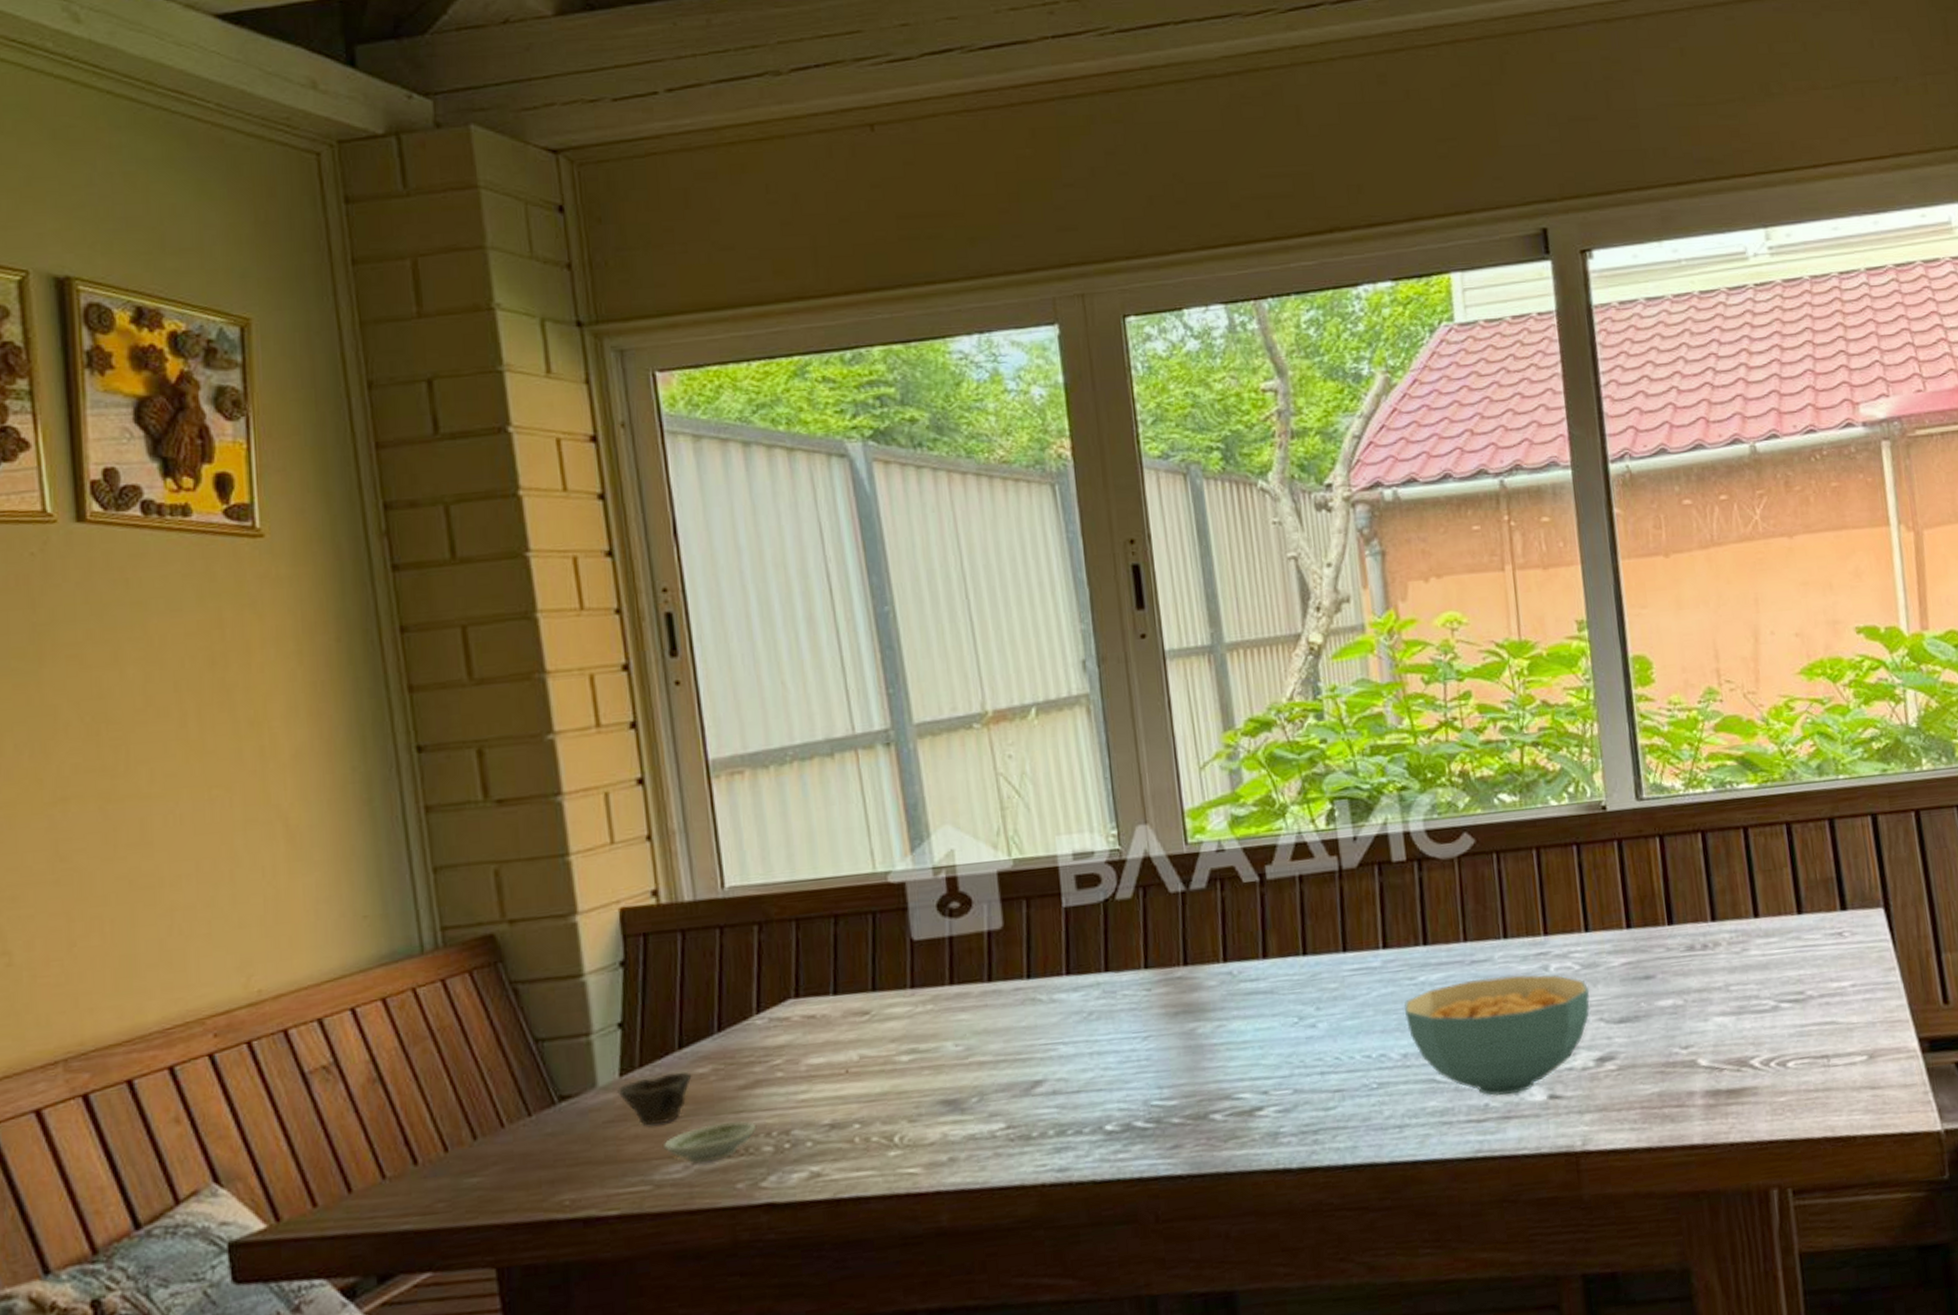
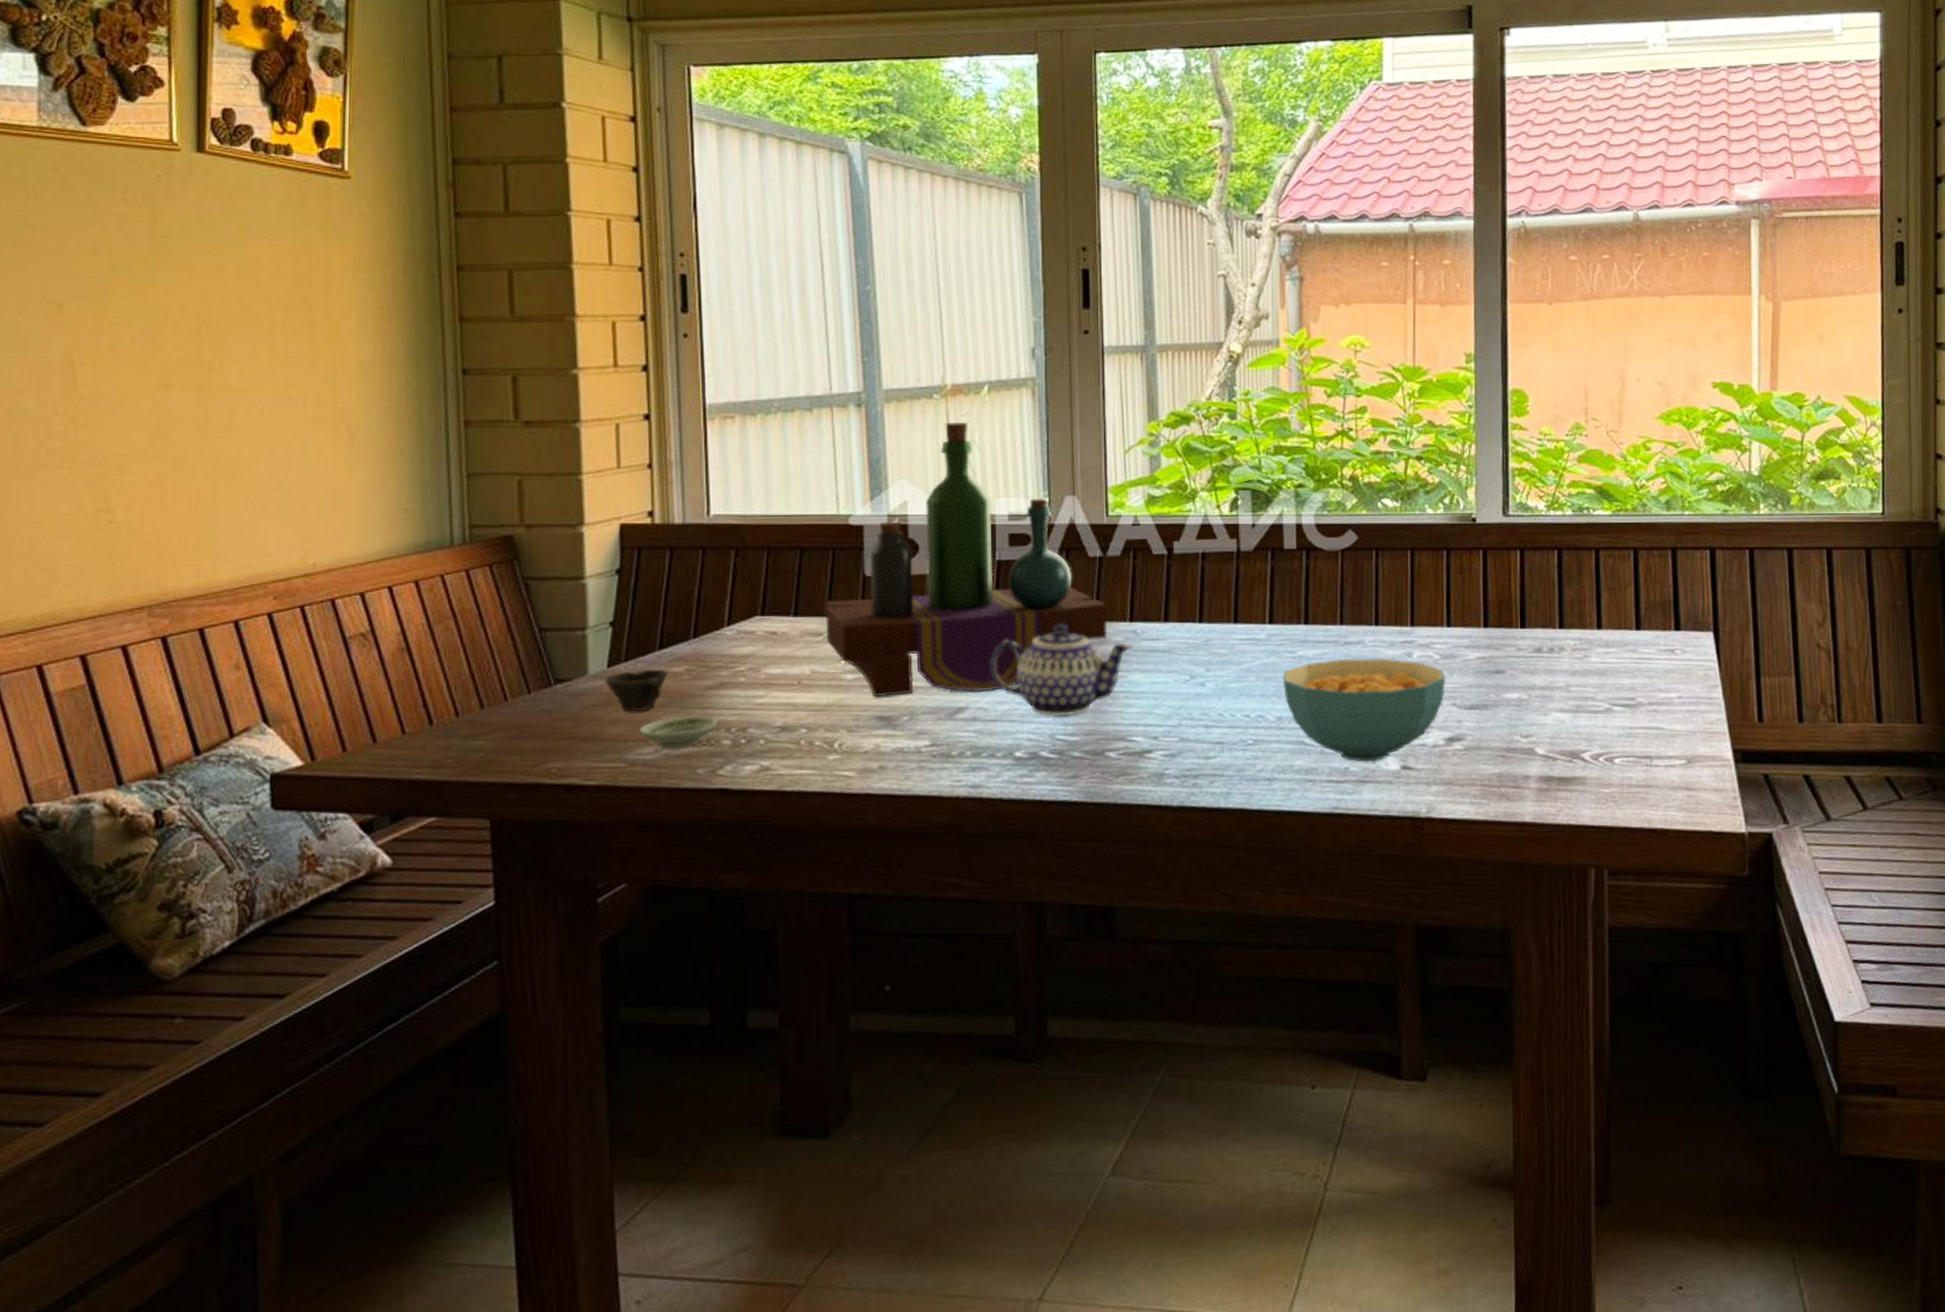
bottle: none [868,753,1198,1080] -> present [824,422,1107,698]
teapot: none [1066,972,1229,1081] -> present [990,624,1132,717]

